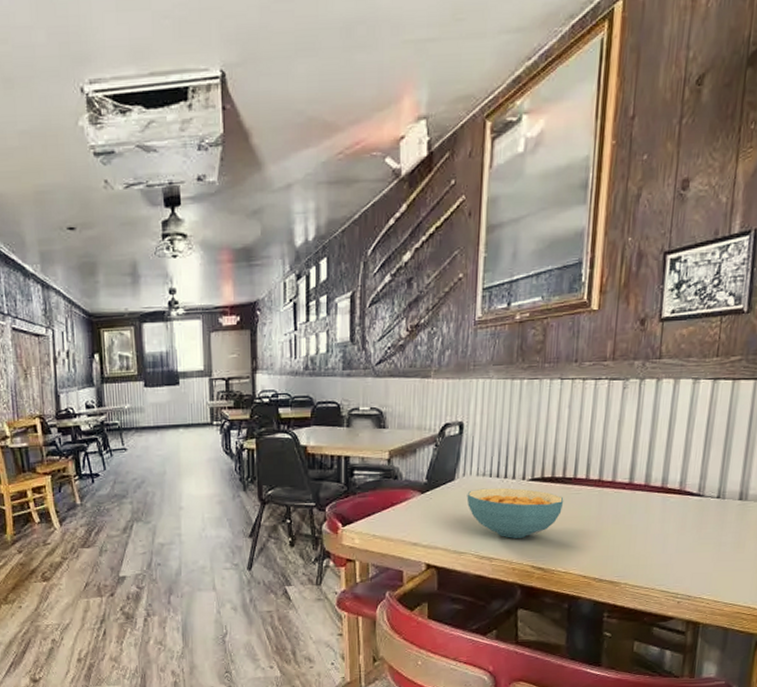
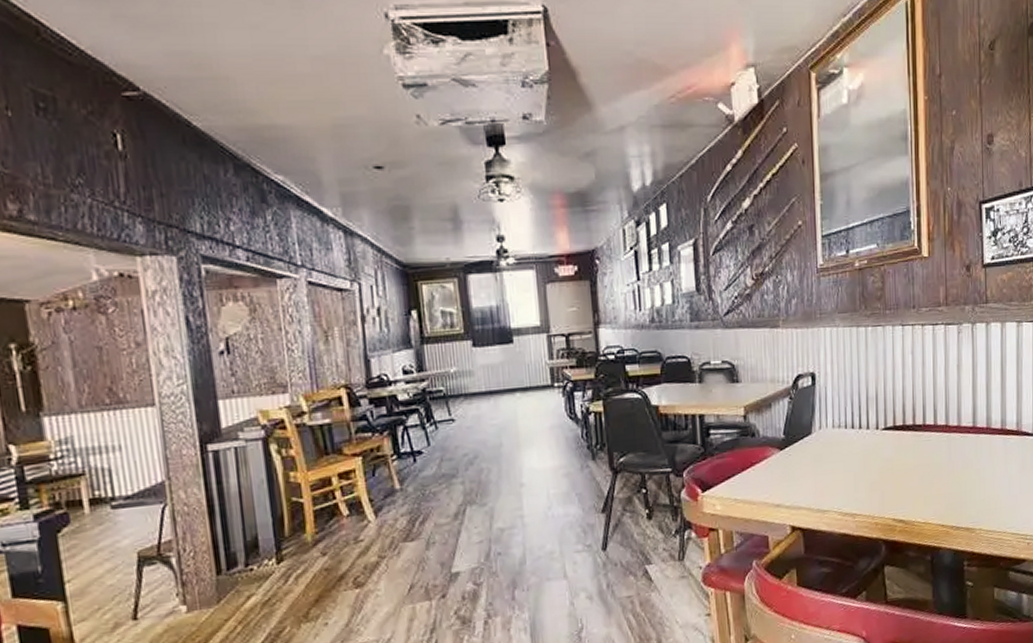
cereal bowl: present [467,487,564,538] -> none [825,438,916,492]

